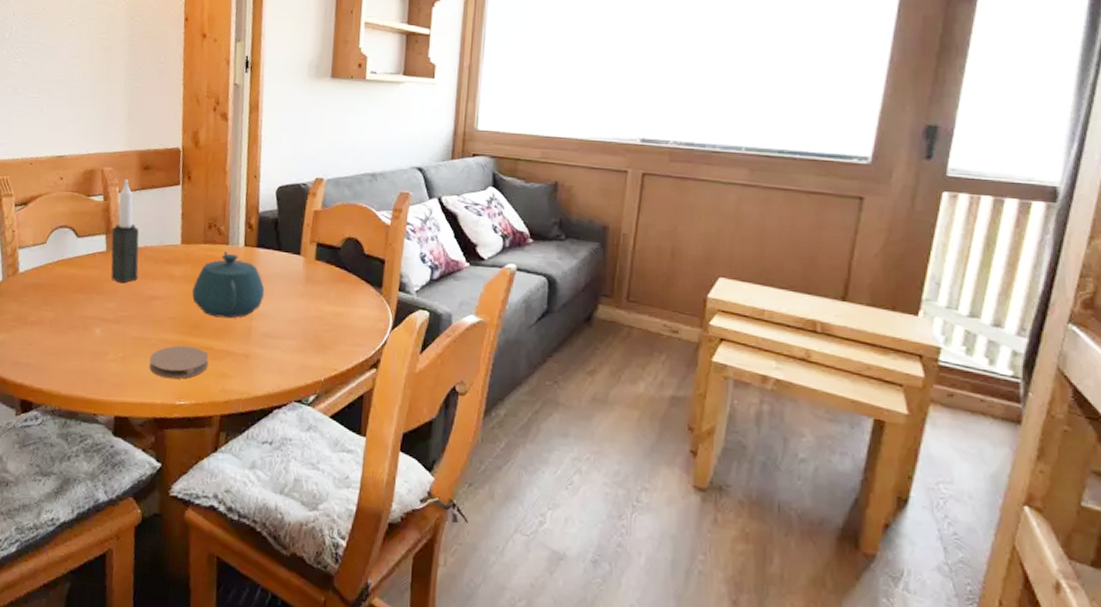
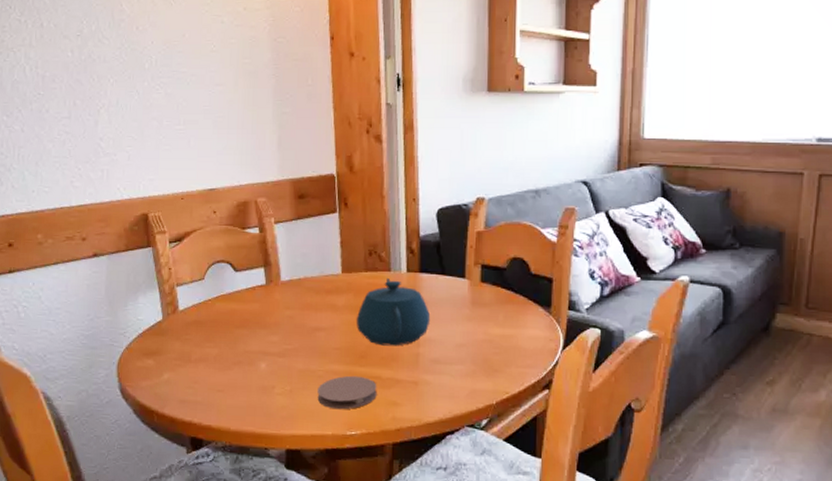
candle: present [110,178,139,284] -> none [270,209,300,316]

